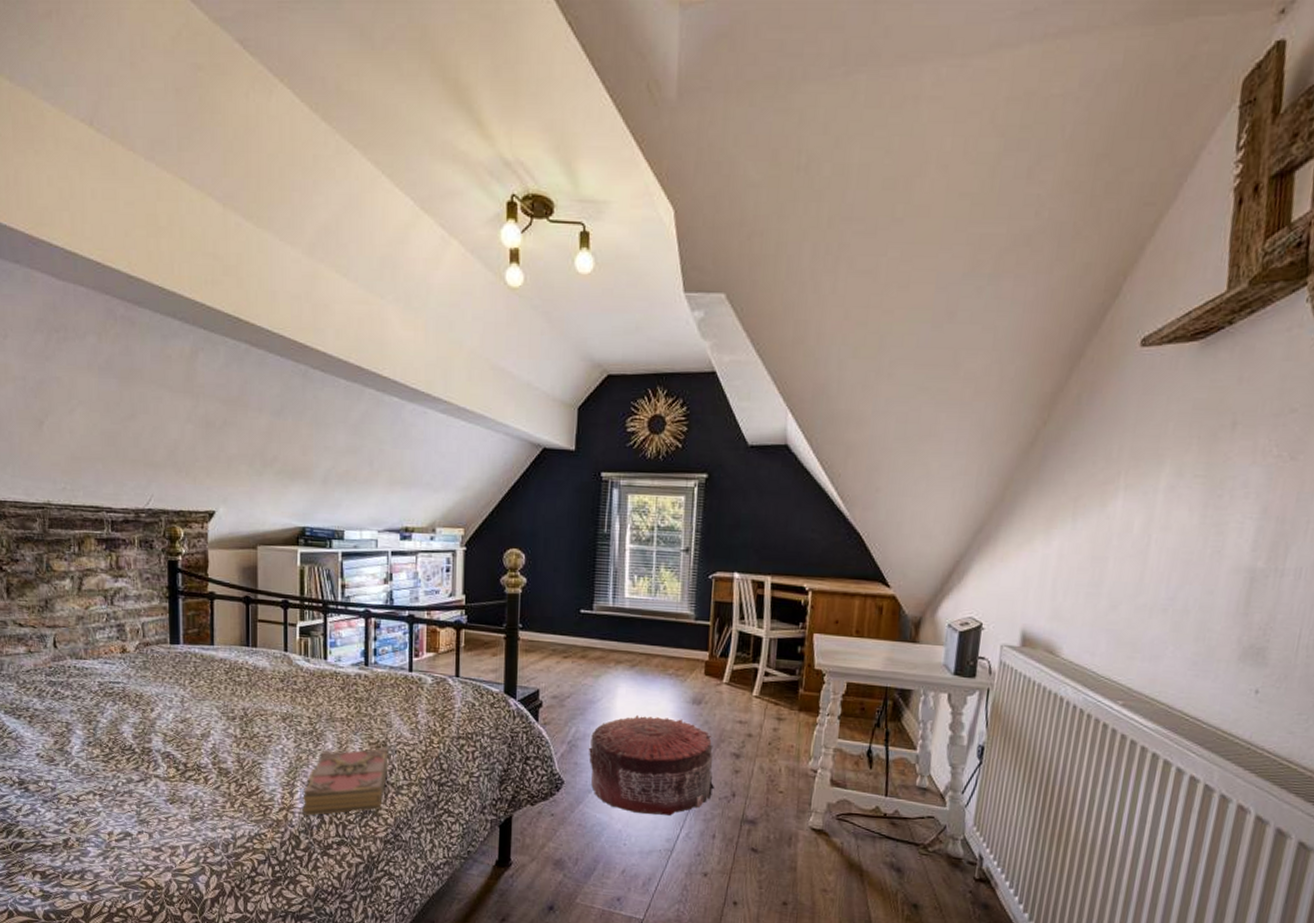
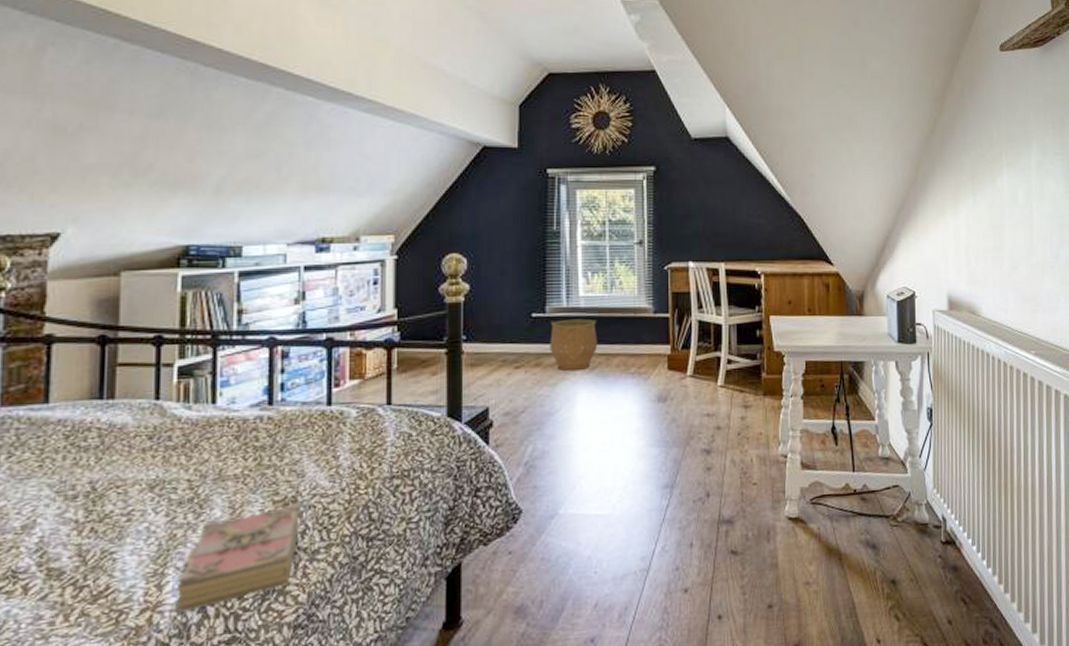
pouf: present [588,714,715,816] -> none [548,420,689,534]
basket: none [595,618,640,667] -> present [549,318,598,372]

